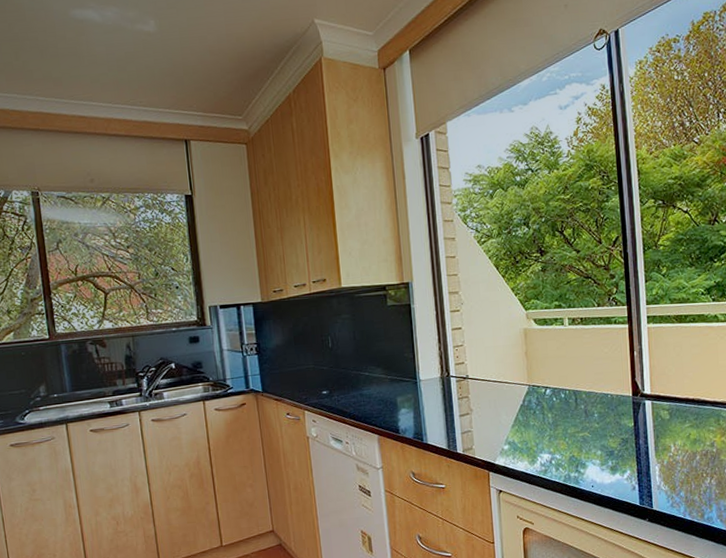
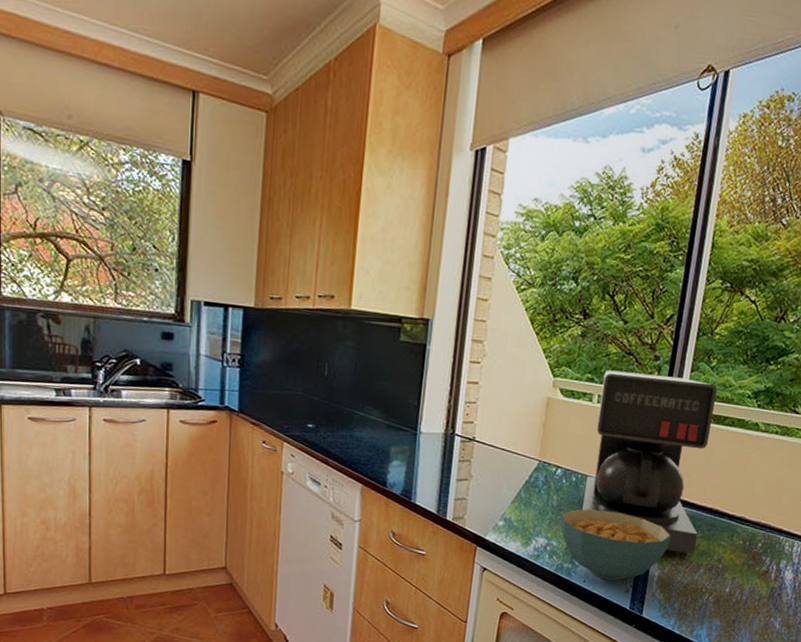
cereal bowl: none [558,418,663,482] -> present [560,508,672,581]
coffee maker: none [569,288,688,447] -> present [582,370,717,556]

